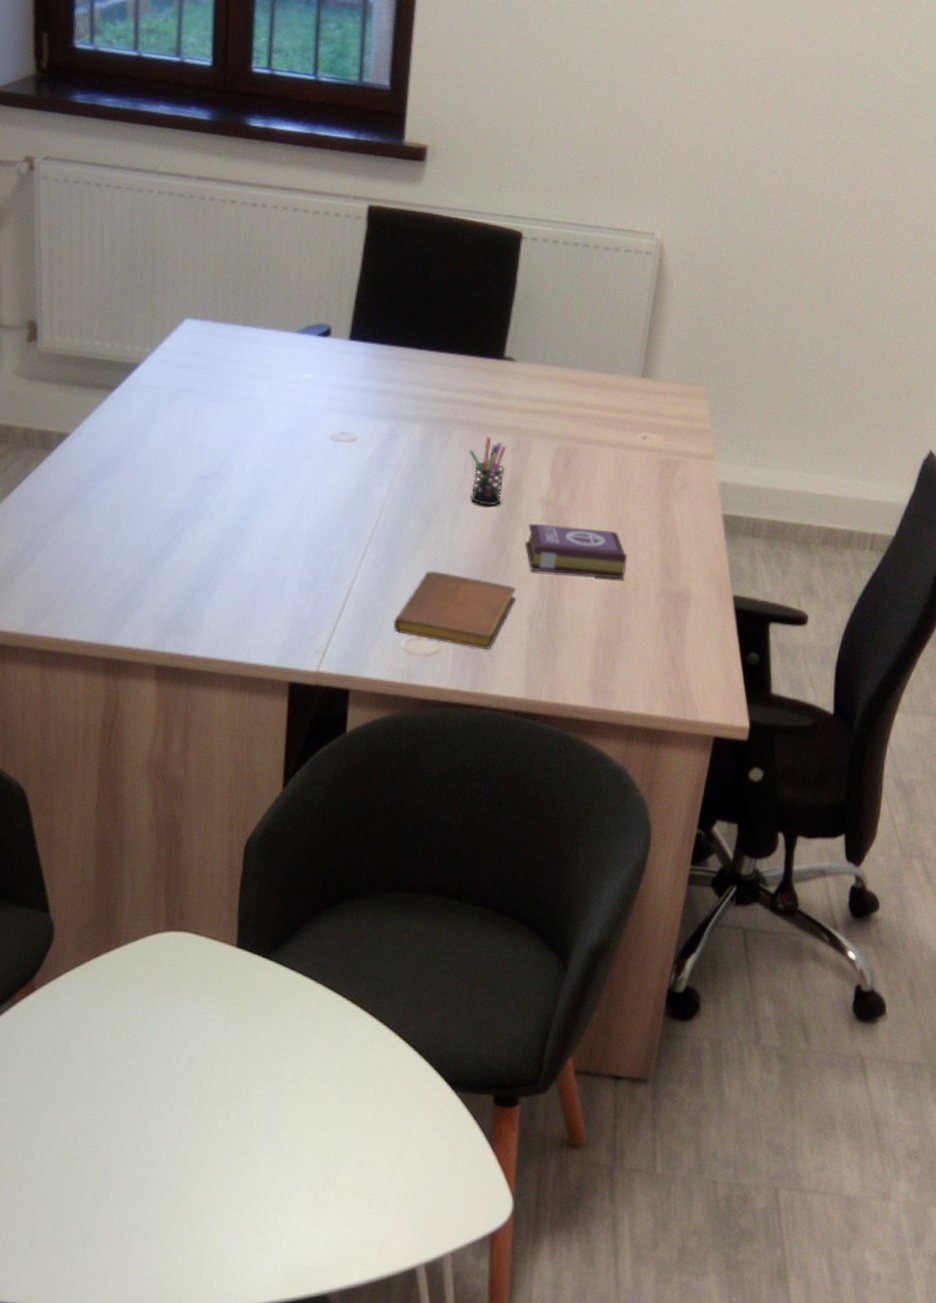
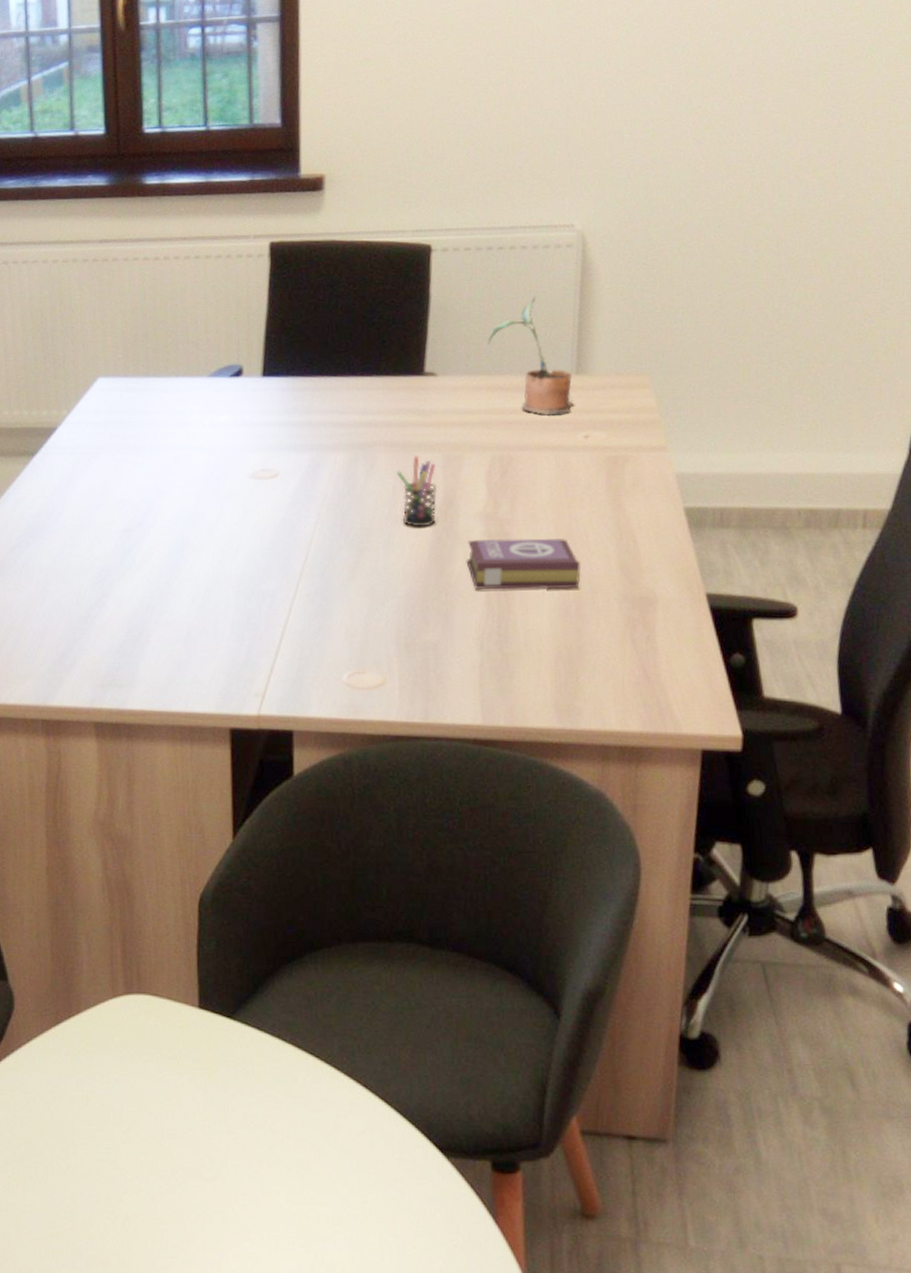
notebook: present [393,571,516,649] -> none [332,600,462,677]
potted plant: none [565,297,638,414] -> present [487,297,575,415]

